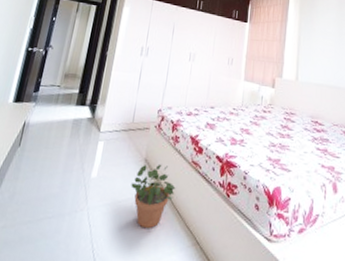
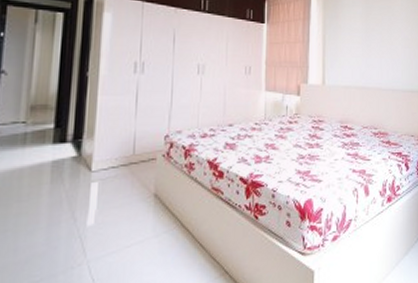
potted plant: present [131,164,176,229] -> none [140,196,196,270]

